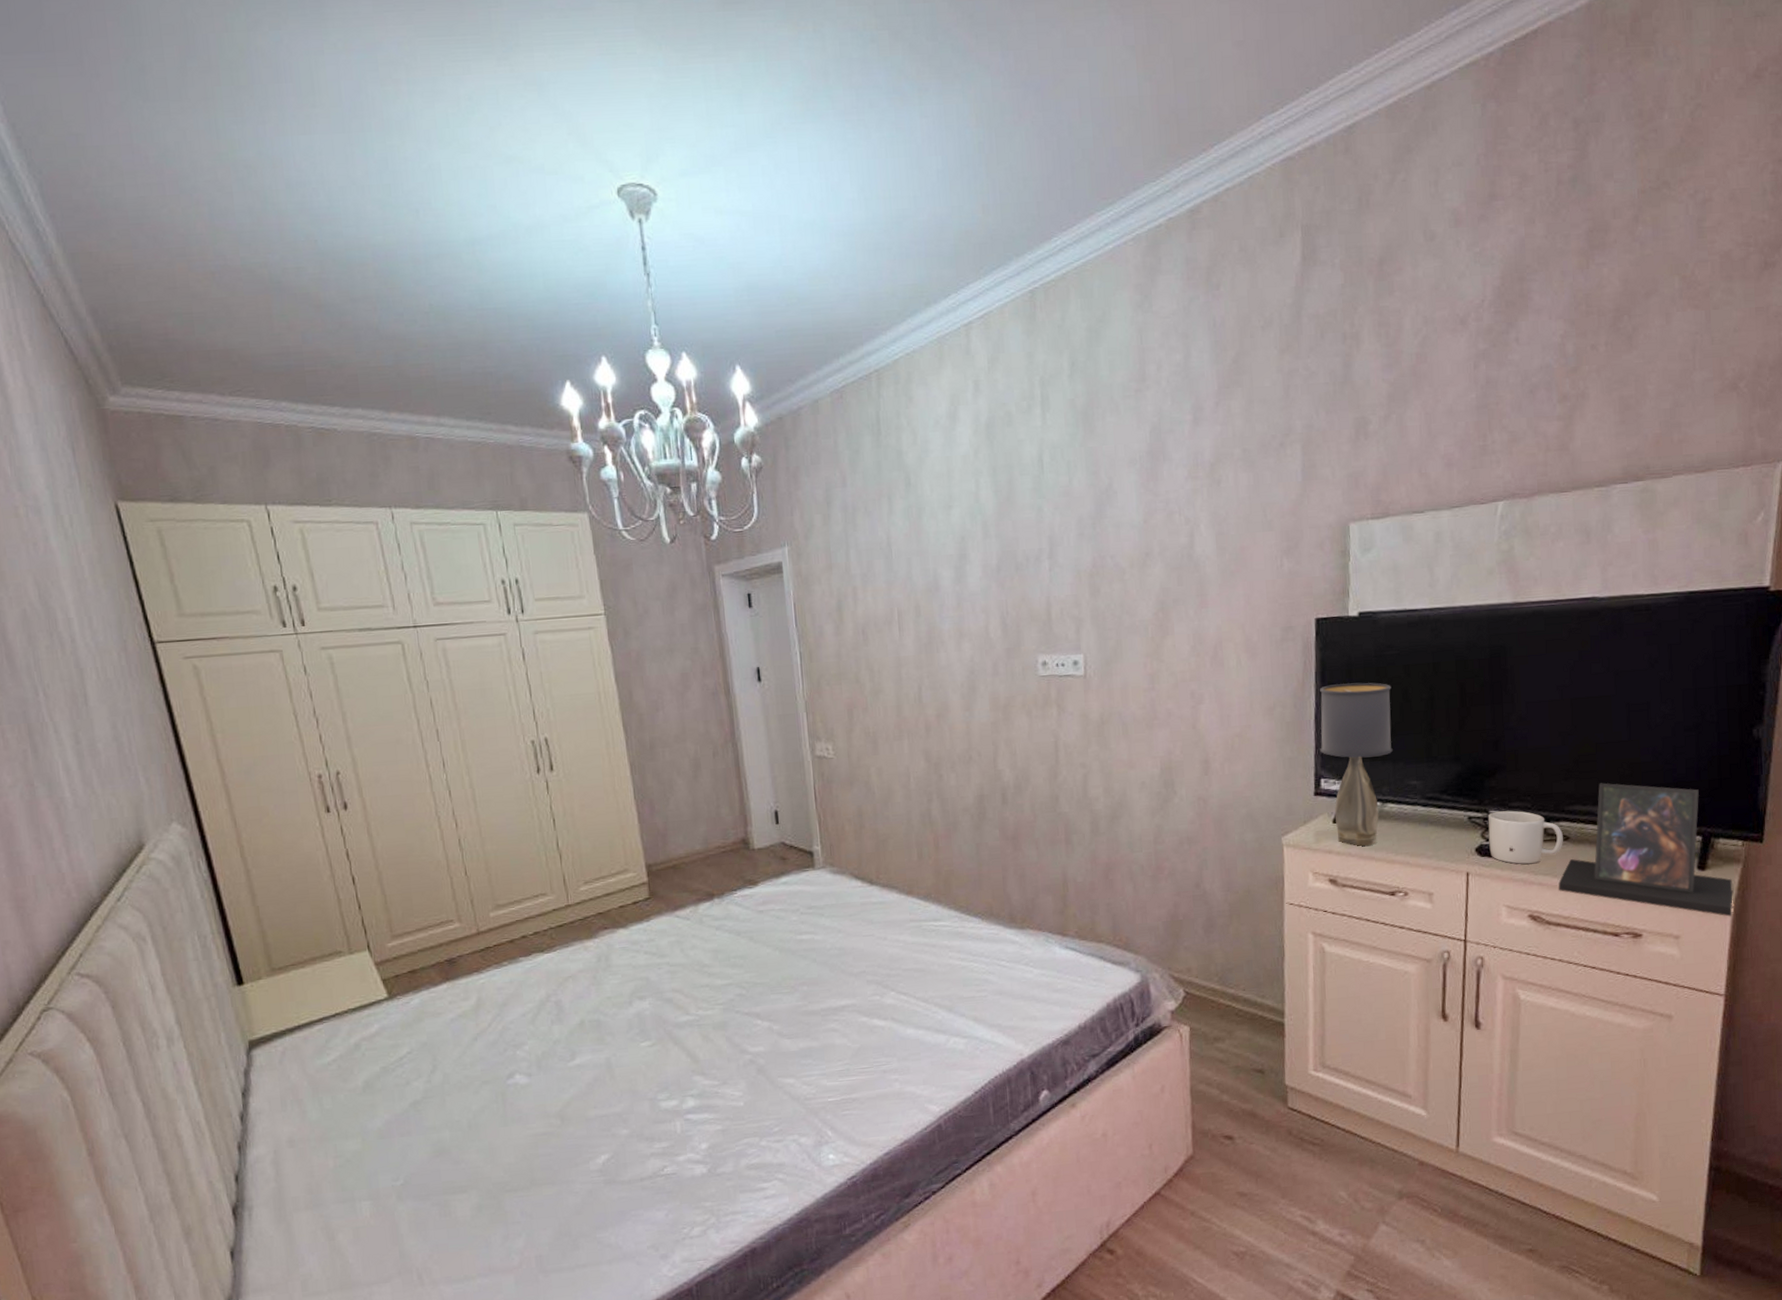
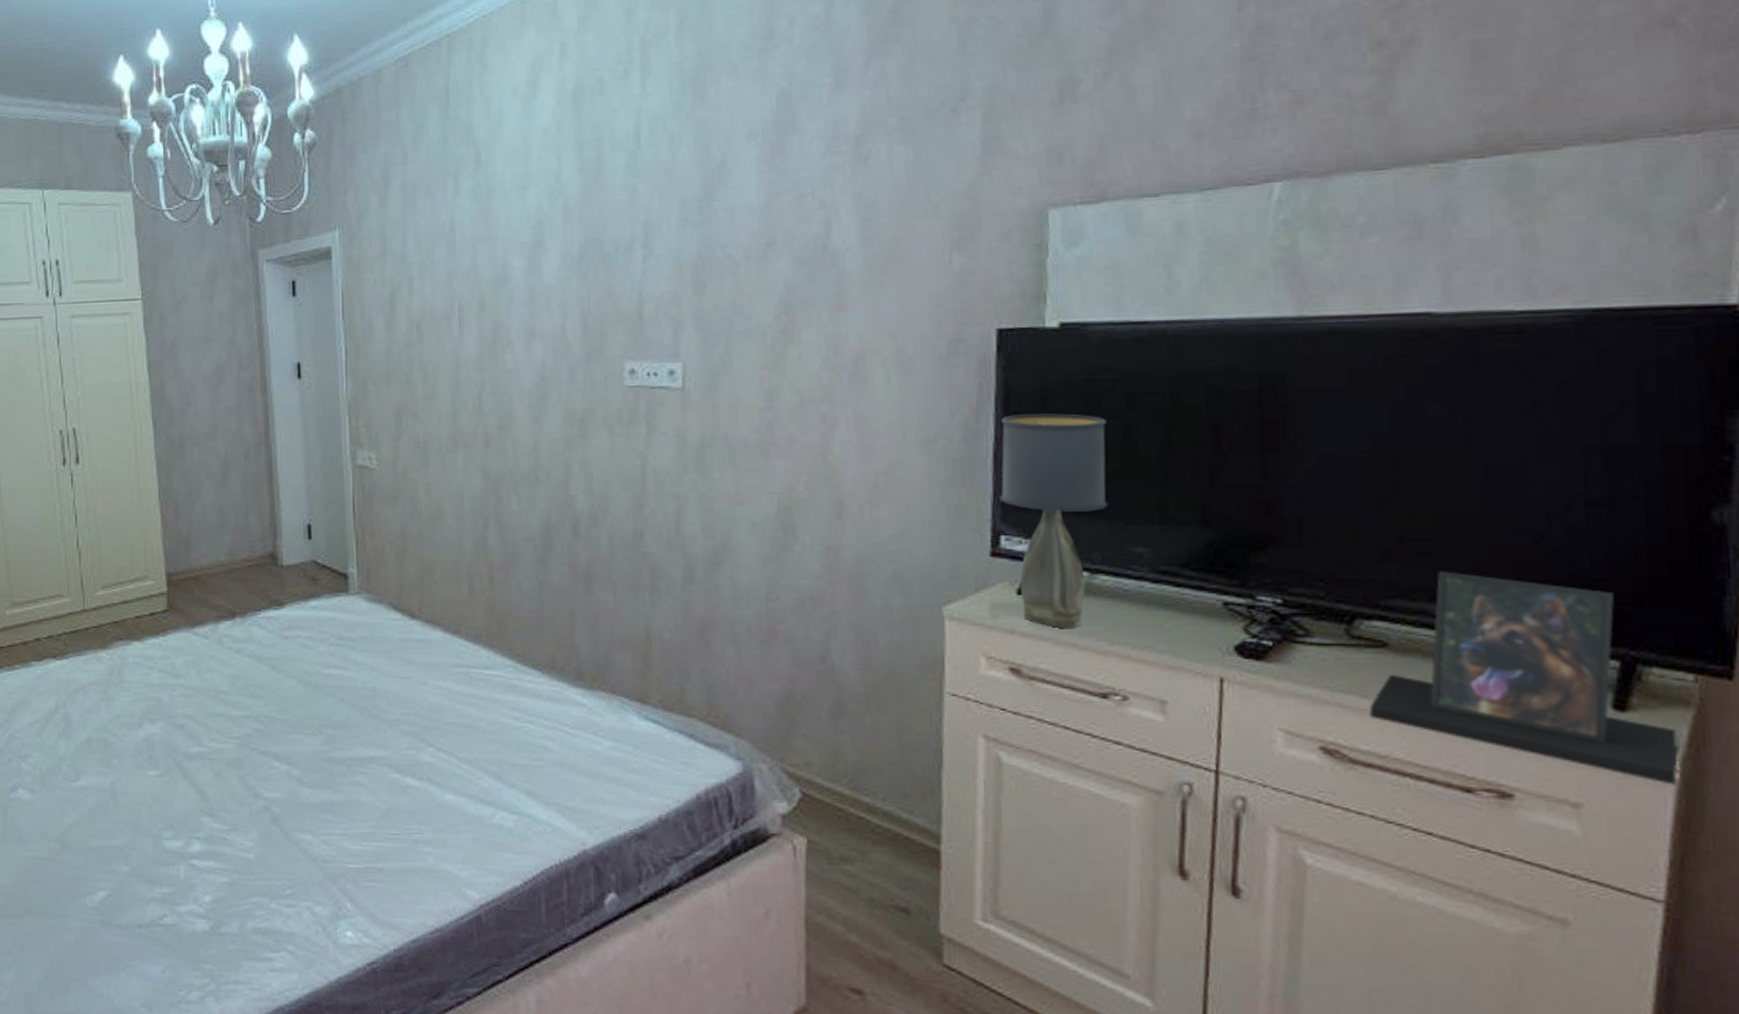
mug: present [1487,810,1564,865] -> none [1254,599,1379,676]

